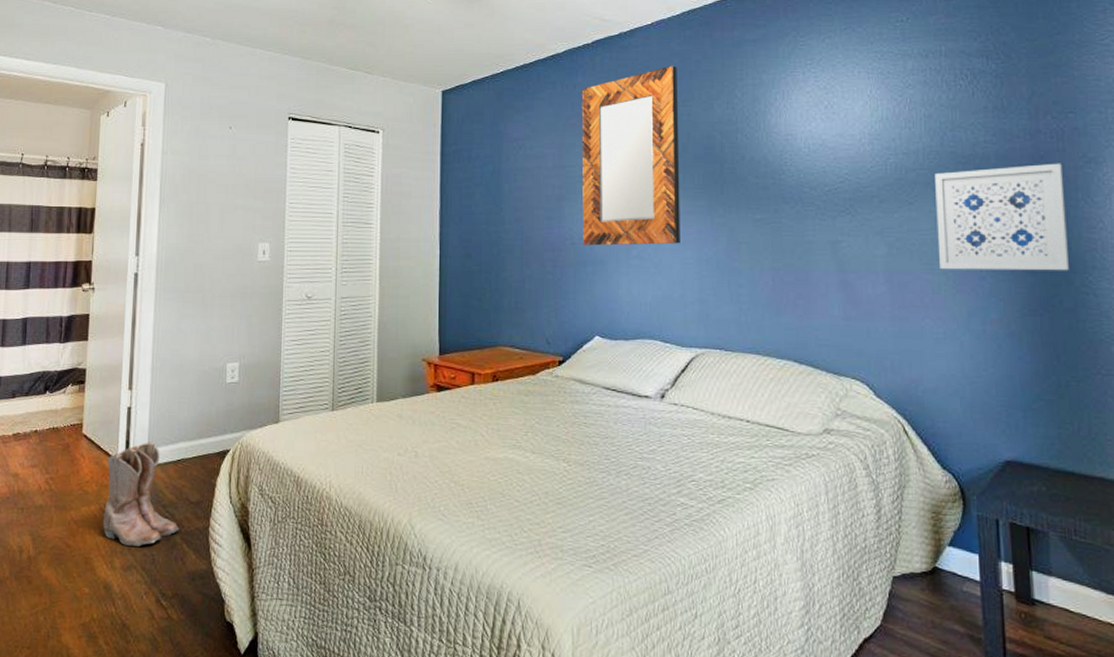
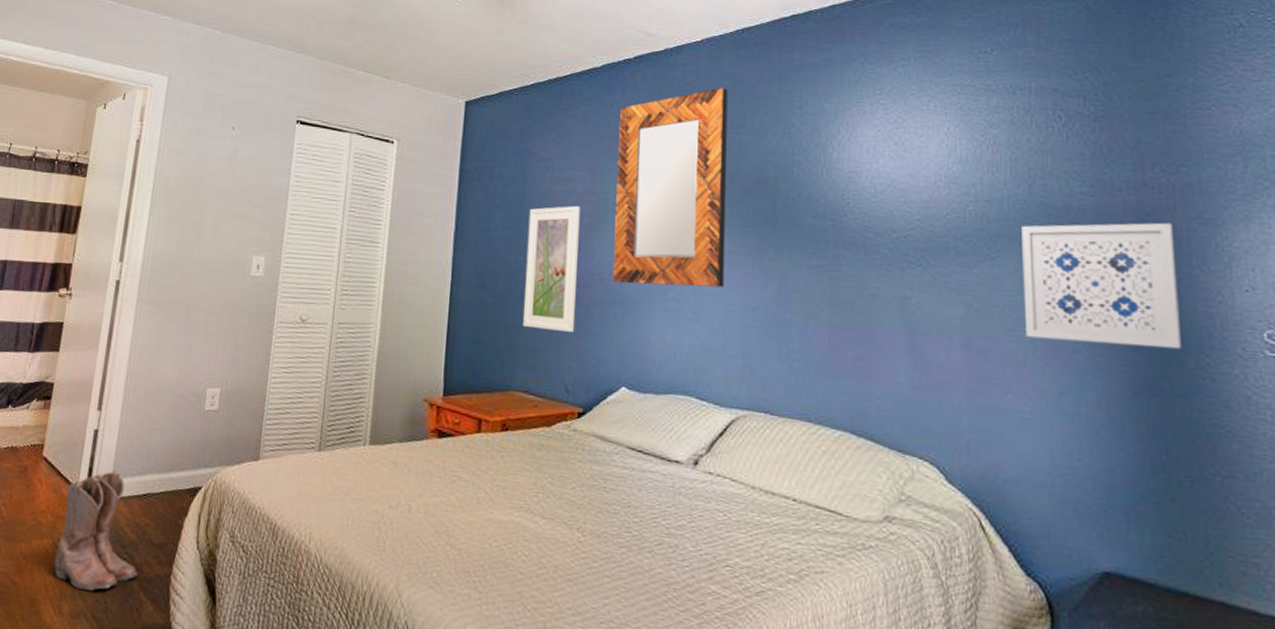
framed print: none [505,180,552,291] -> present [523,206,580,332]

